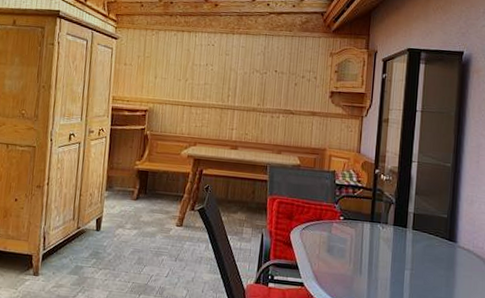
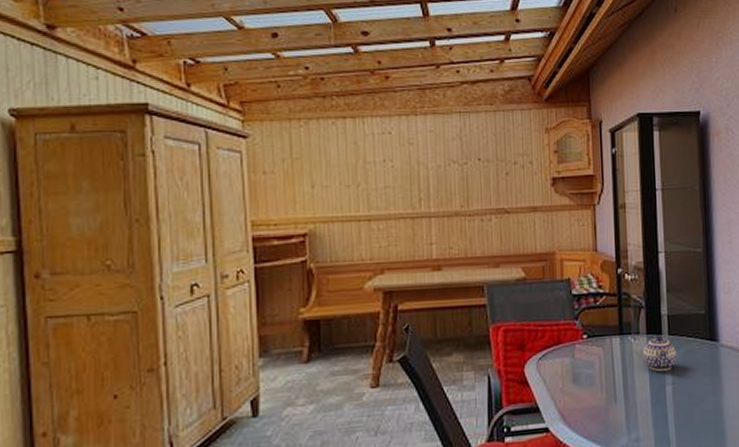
teapot: none [388,228,418,258] -> present [642,335,677,372]

